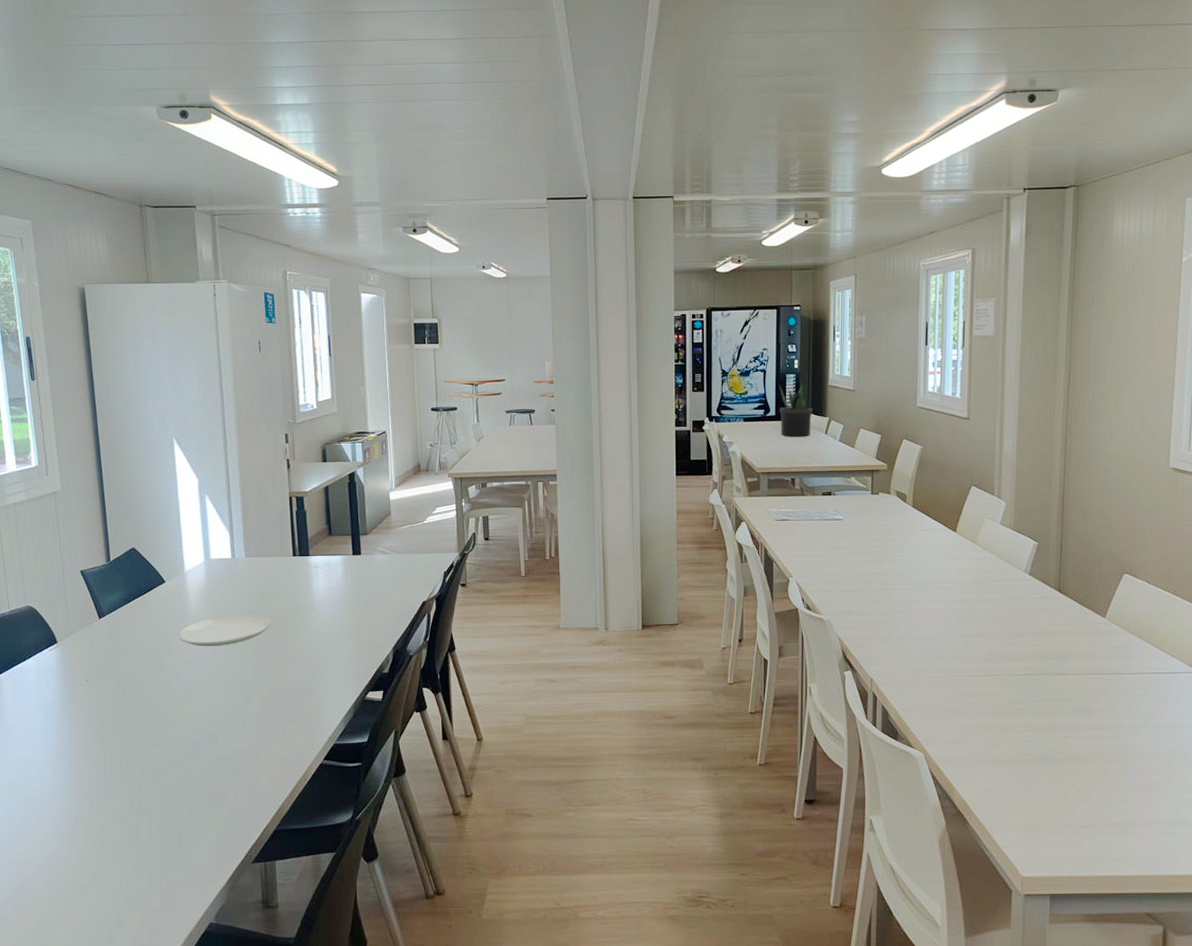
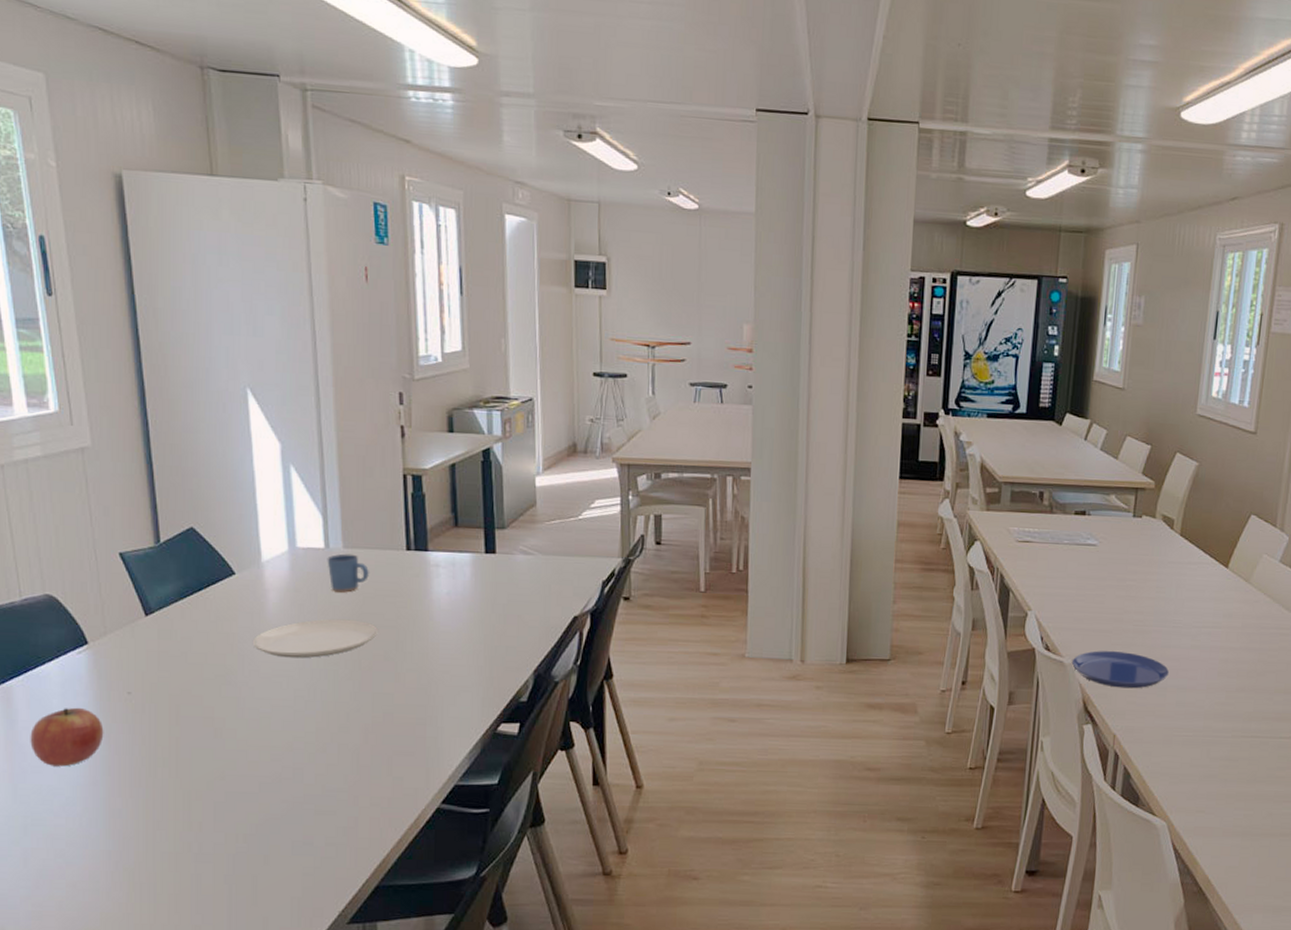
apple: none [14,693,68,741] -> present [30,707,104,767]
mug: none [233,561,266,592] -> present [327,553,370,592]
planter: present [779,384,813,437] -> none [1031,375,1072,442]
plate: none [830,608,913,639] -> present [1072,651,1169,689]

